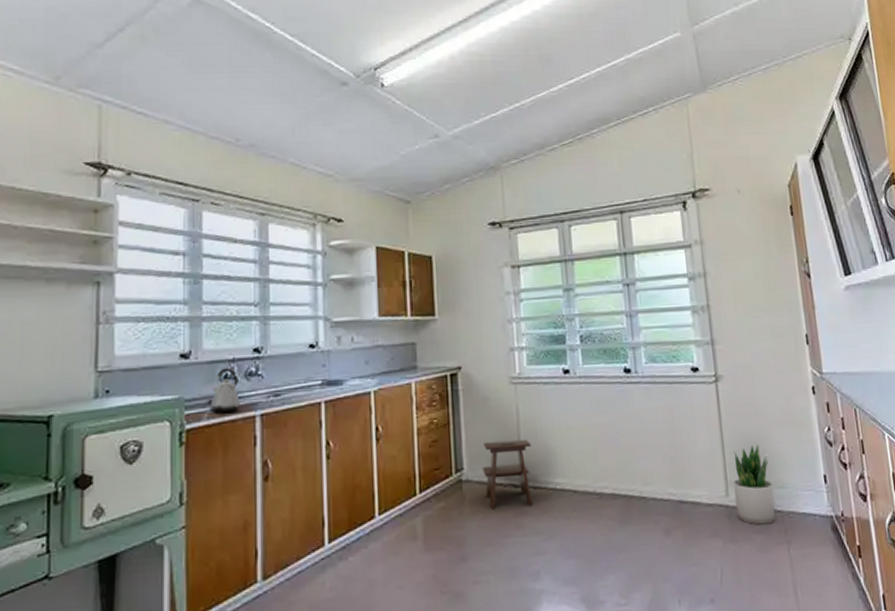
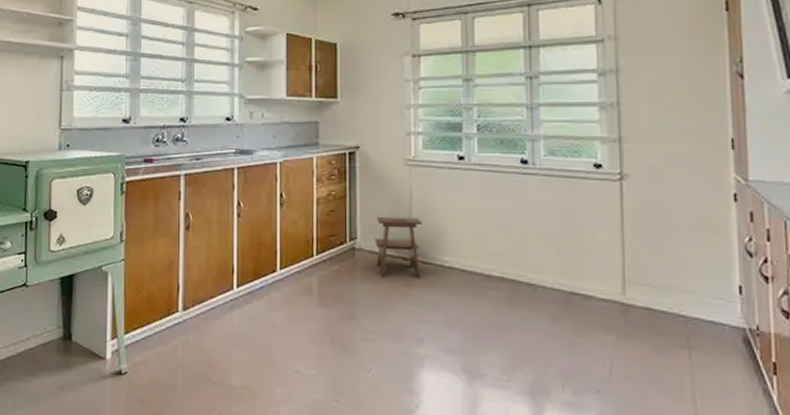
kettle: present [210,367,240,414] -> none [145,133,168,171]
planter: present [733,444,776,525] -> none [631,246,678,327]

